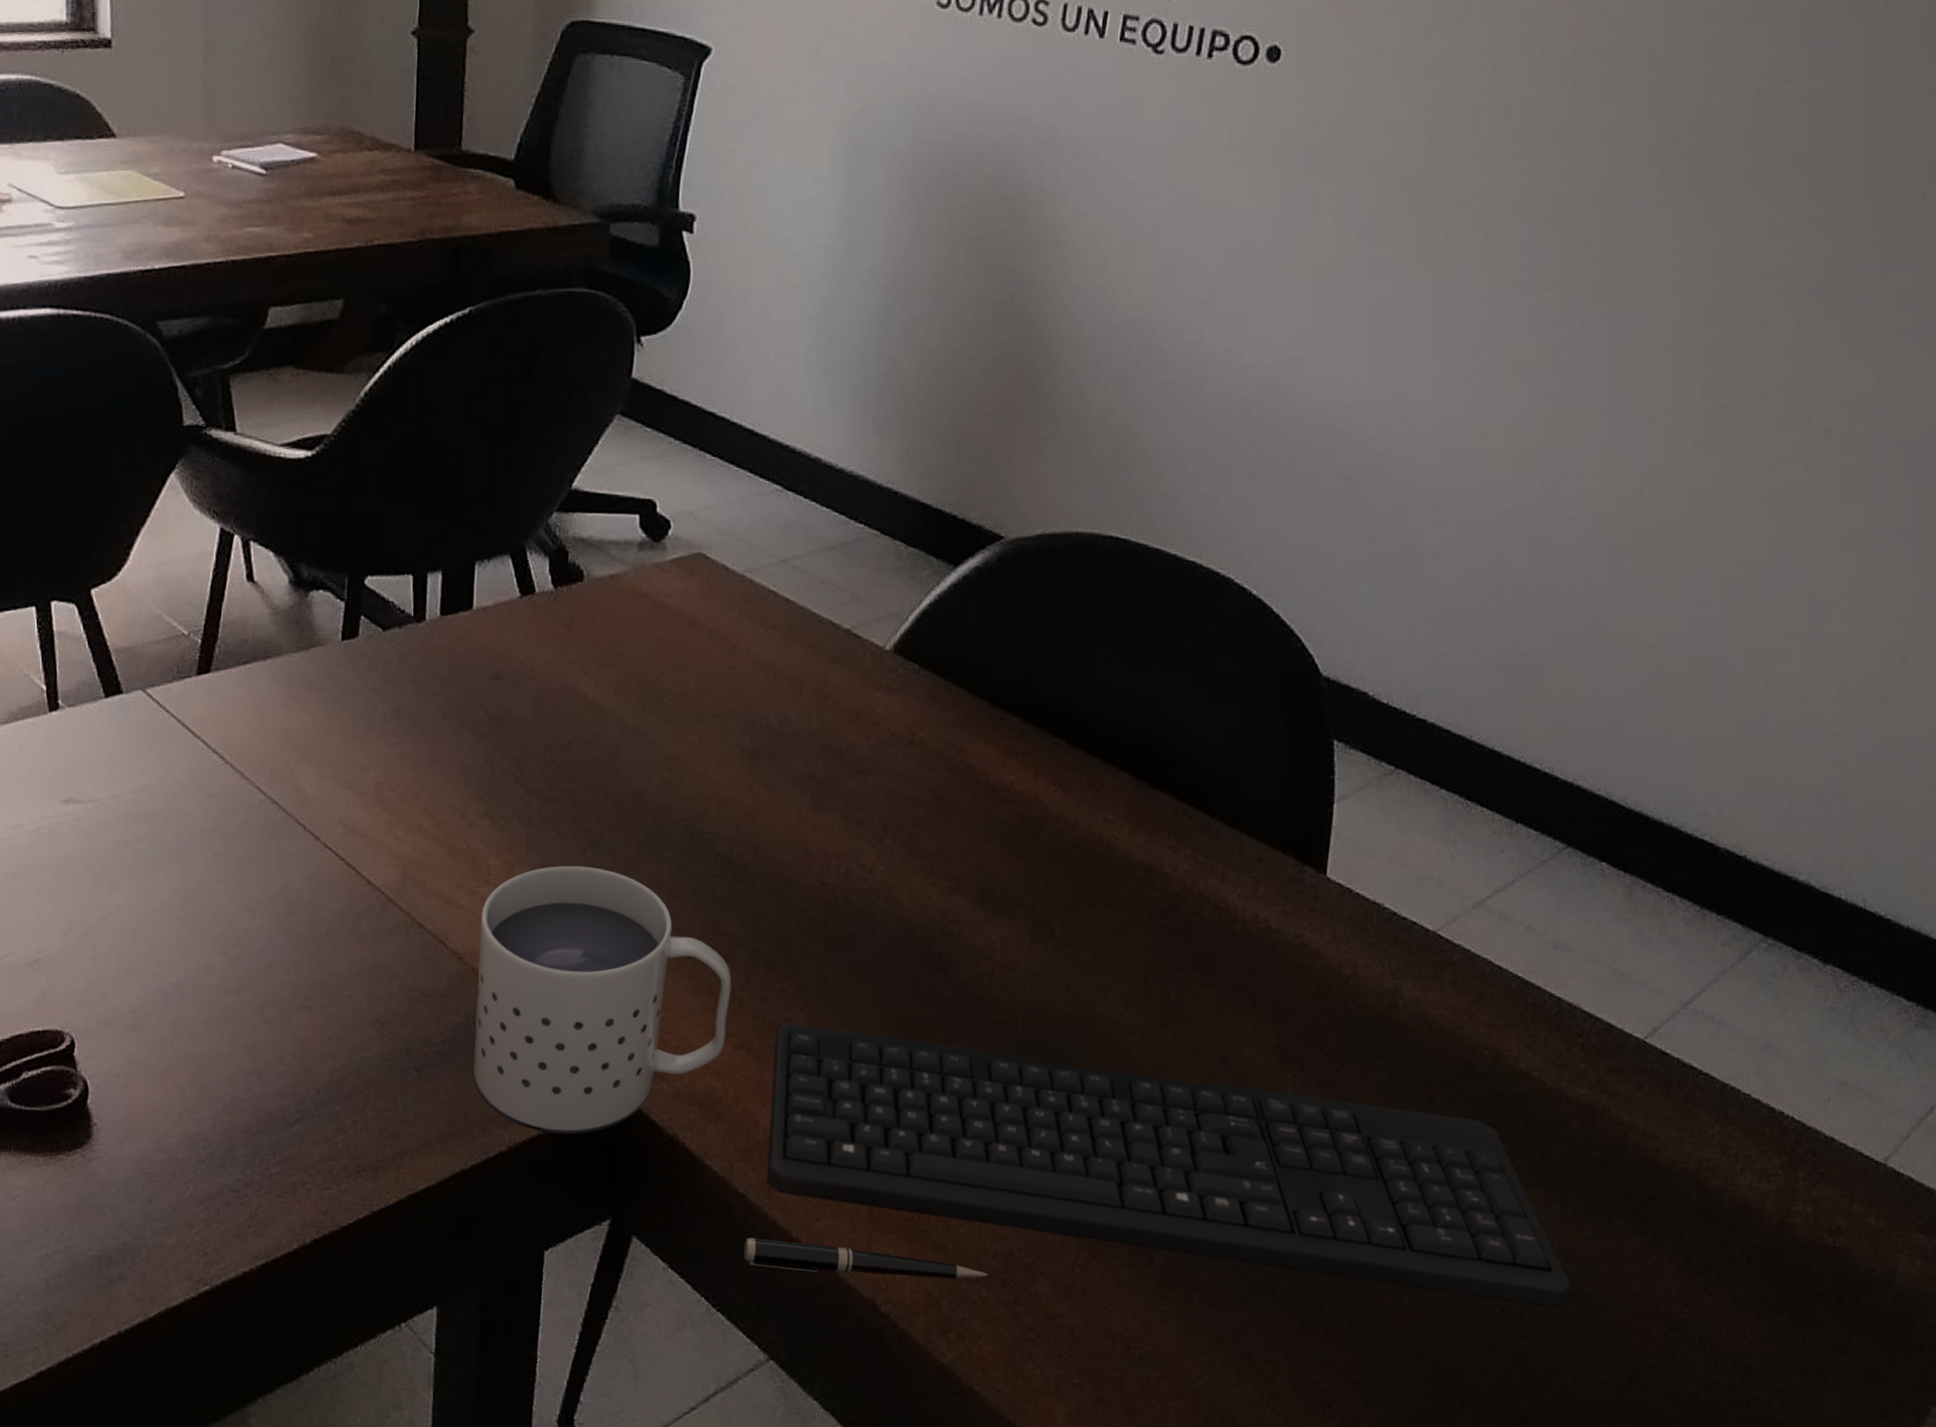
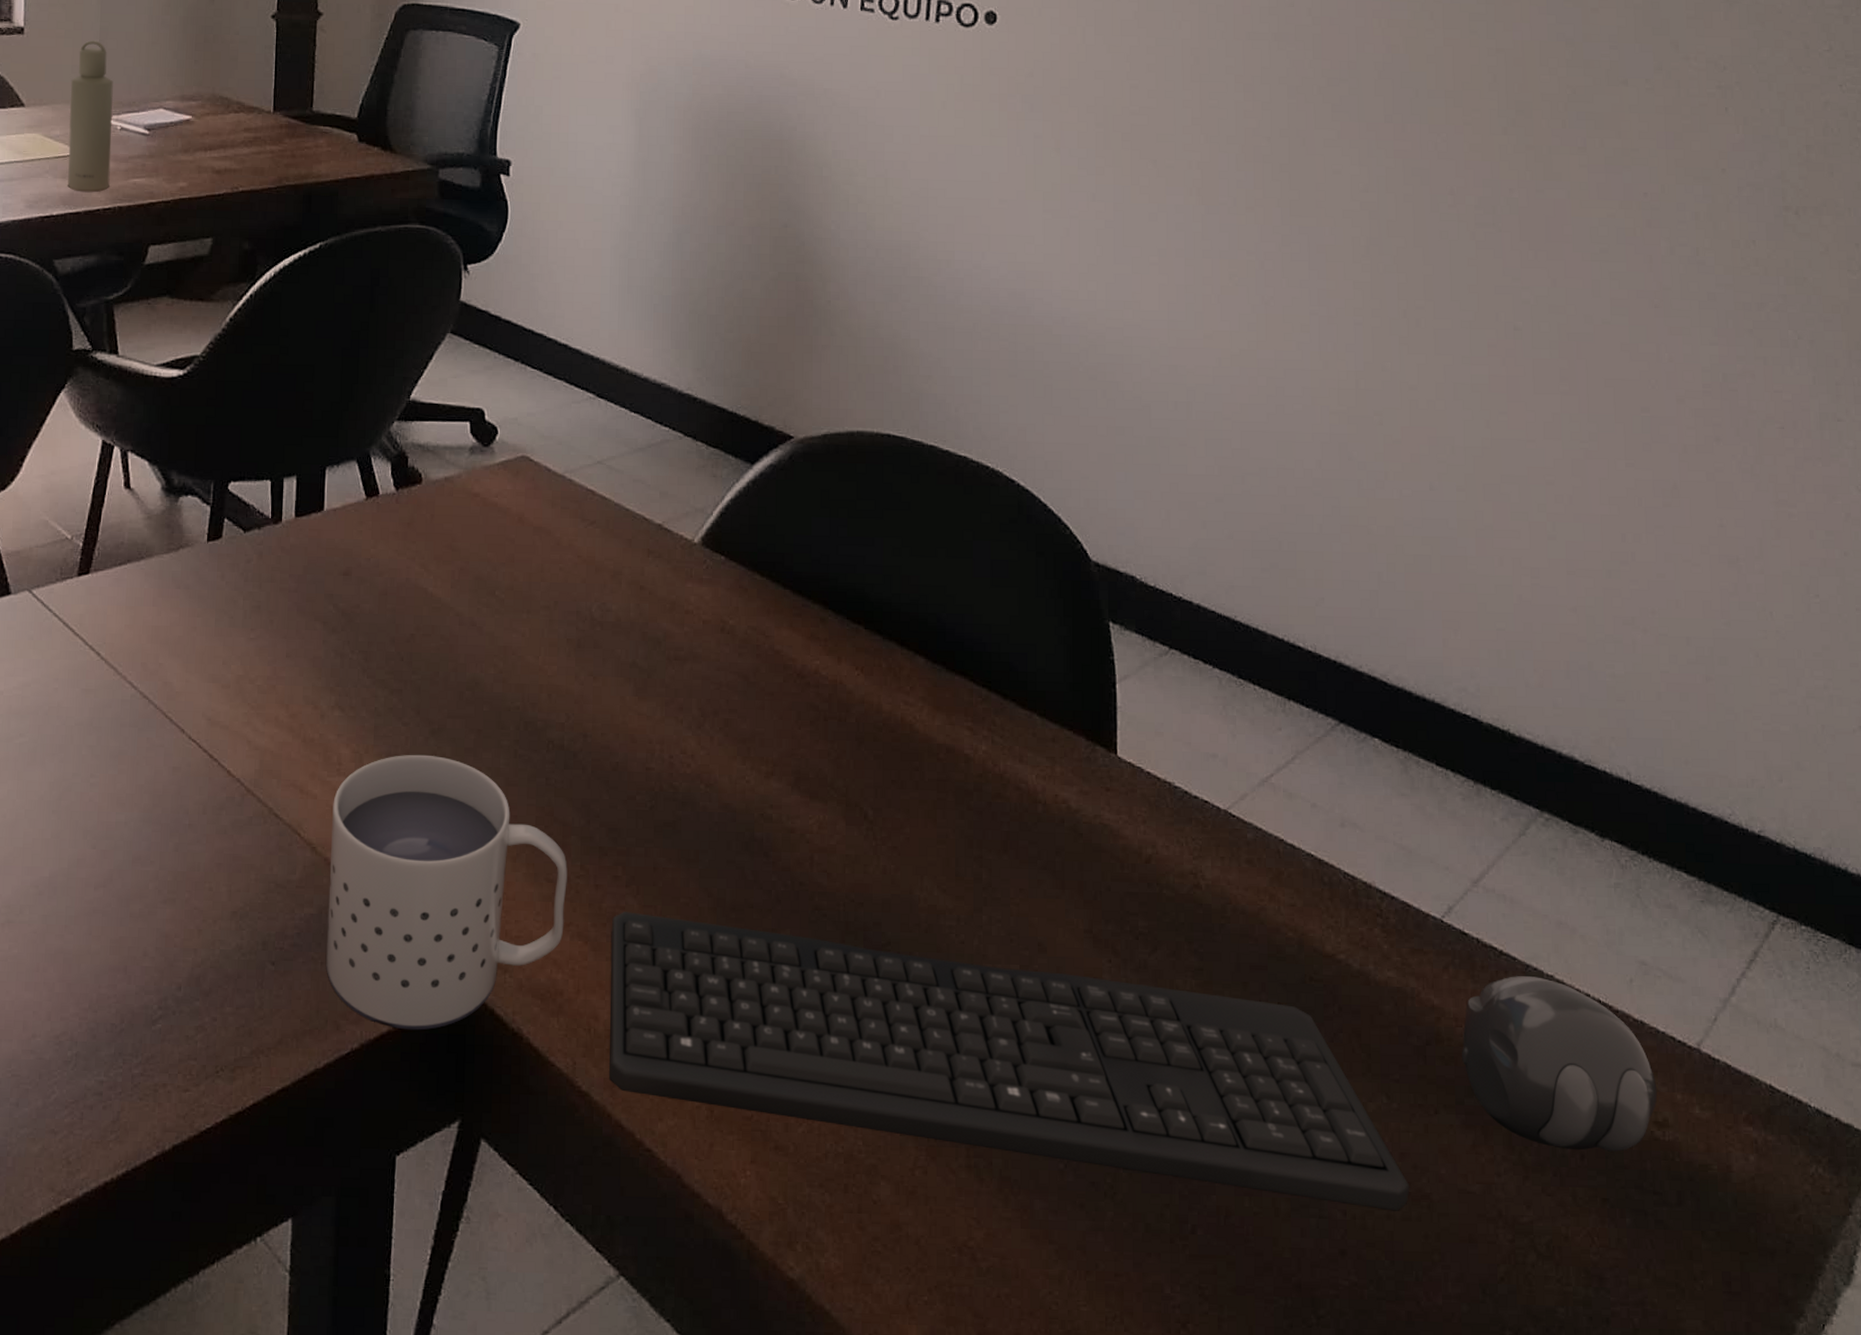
bottle: none [170,57,222,243] -> present [68,40,113,193]
pen: present [743,1238,989,1279] -> none [589,1140,831,1184]
computer mouse: none [1643,1094,1836,1257] -> present [1462,976,1658,1152]

